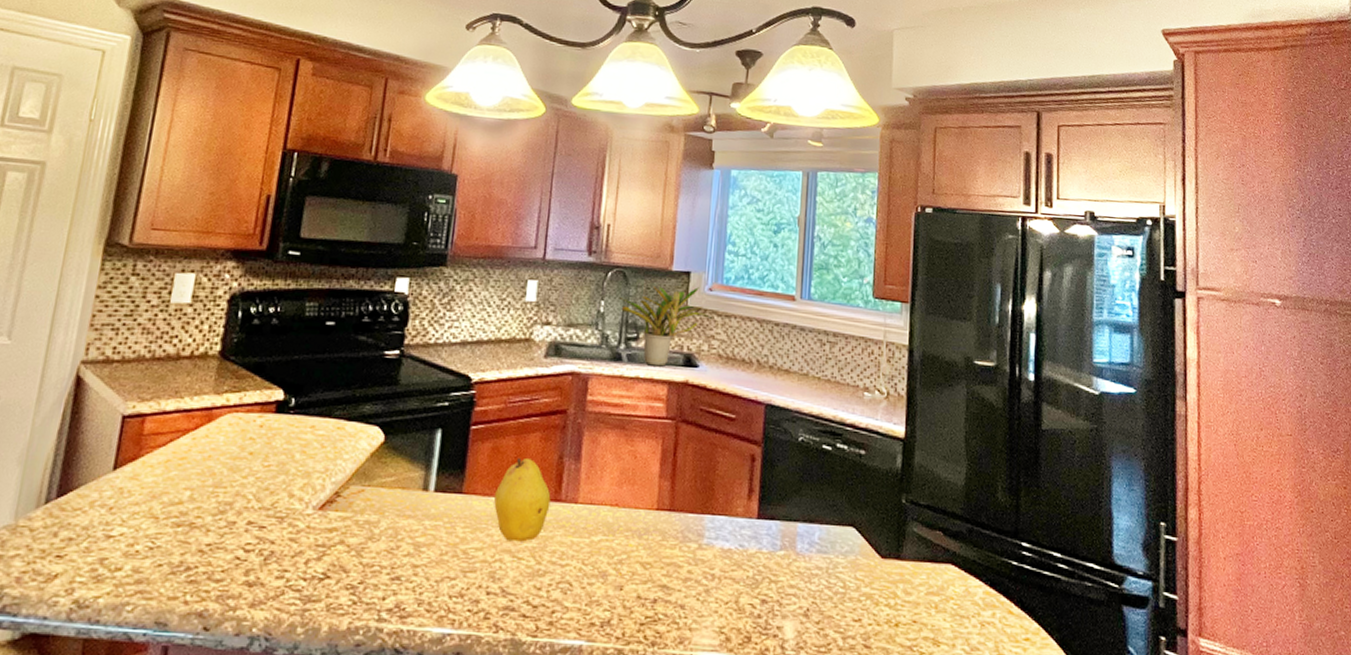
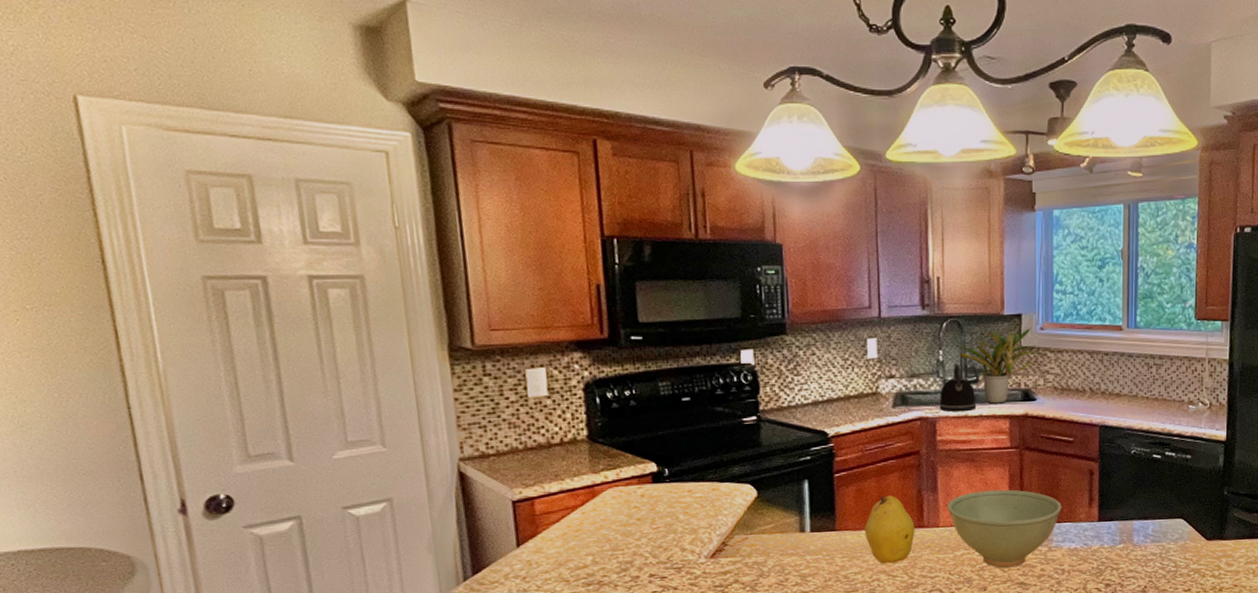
bowl: none [589,465,717,564] -> present [947,489,1062,568]
kettle: none [594,317,634,371] -> present [939,364,977,411]

